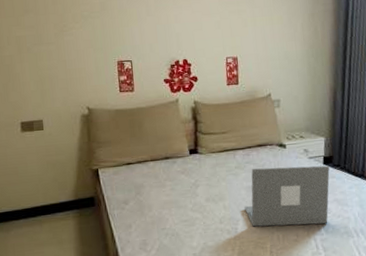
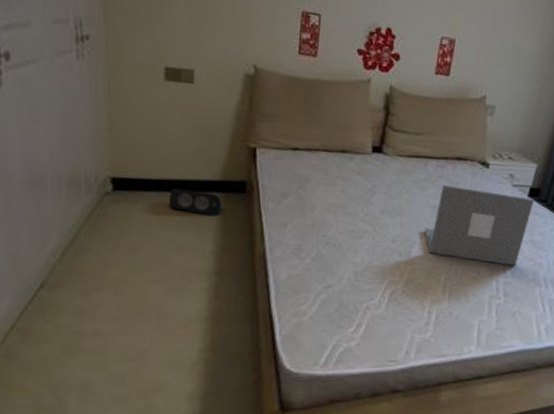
speaker: none [35,211,78,231] -> present [168,188,222,216]

